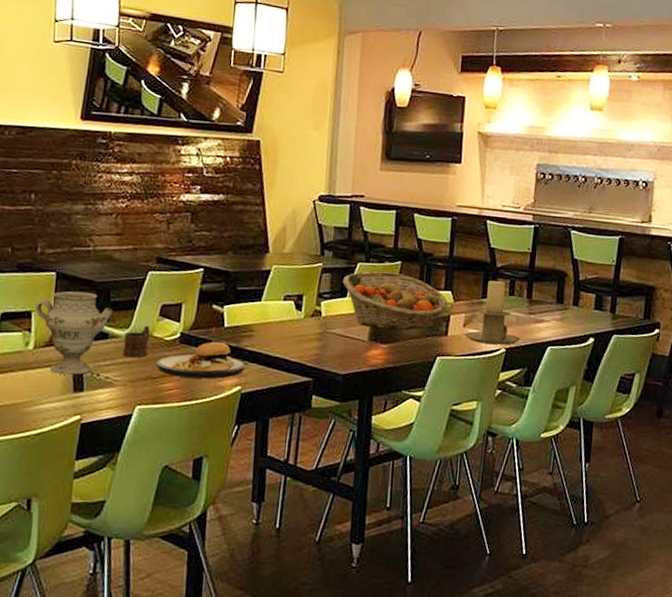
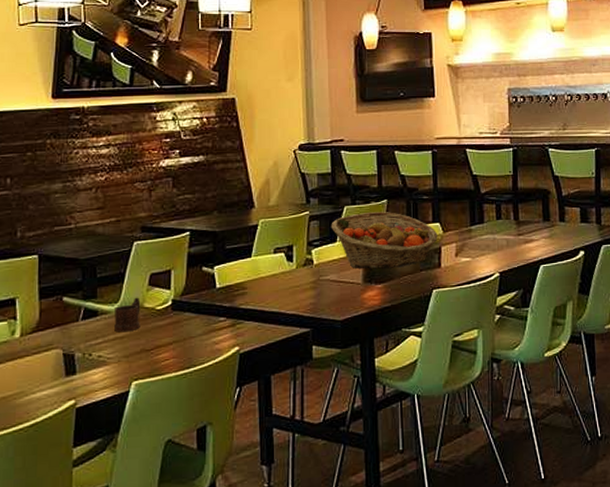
decorative vase: present [34,291,114,375] -> none [18,271,101,360]
plate: present [156,327,246,379] -> none [150,290,242,346]
candle holder: present [464,280,521,345] -> none [457,207,513,271]

